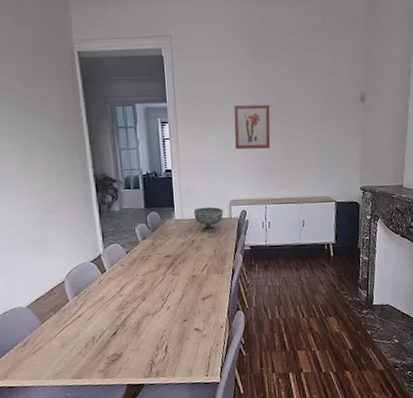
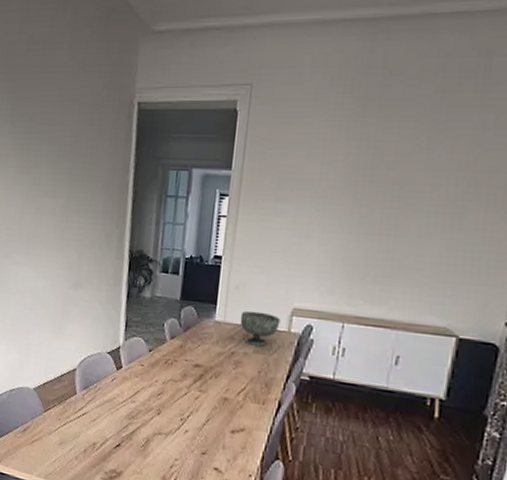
wall art: present [233,104,271,150] -> none [312,180,375,246]

